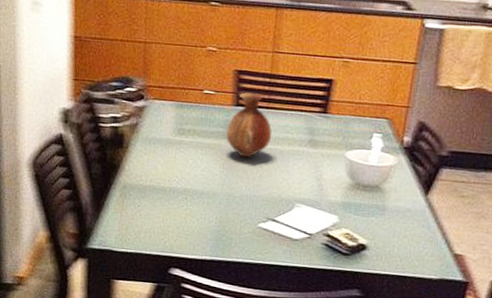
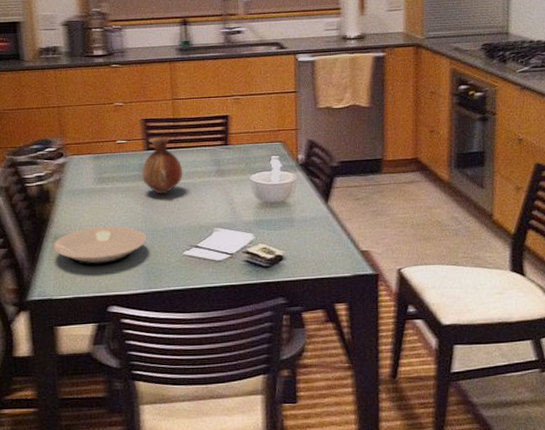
plate: none [120,181,221,224] -> present [53,226,146,266]

